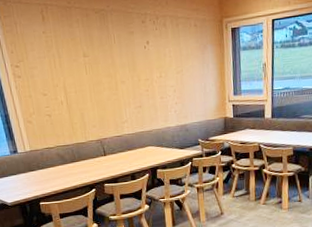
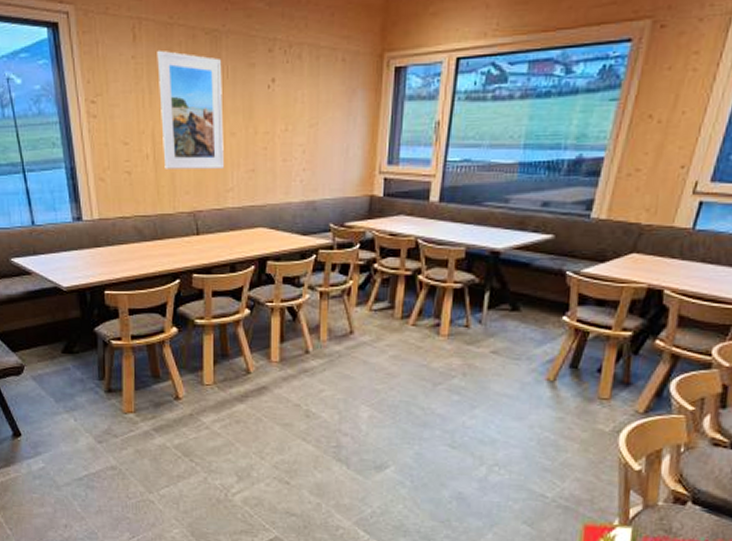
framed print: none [61,26,119,111] -> present [157,51,224,169]

